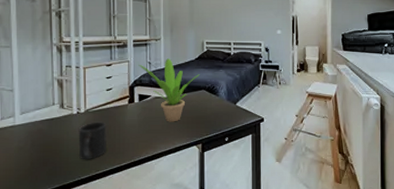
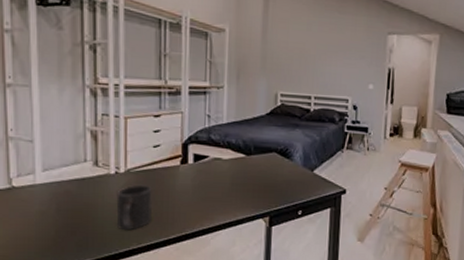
potted plant: present [138,58,200,122] -> none [194,111,271,190]

